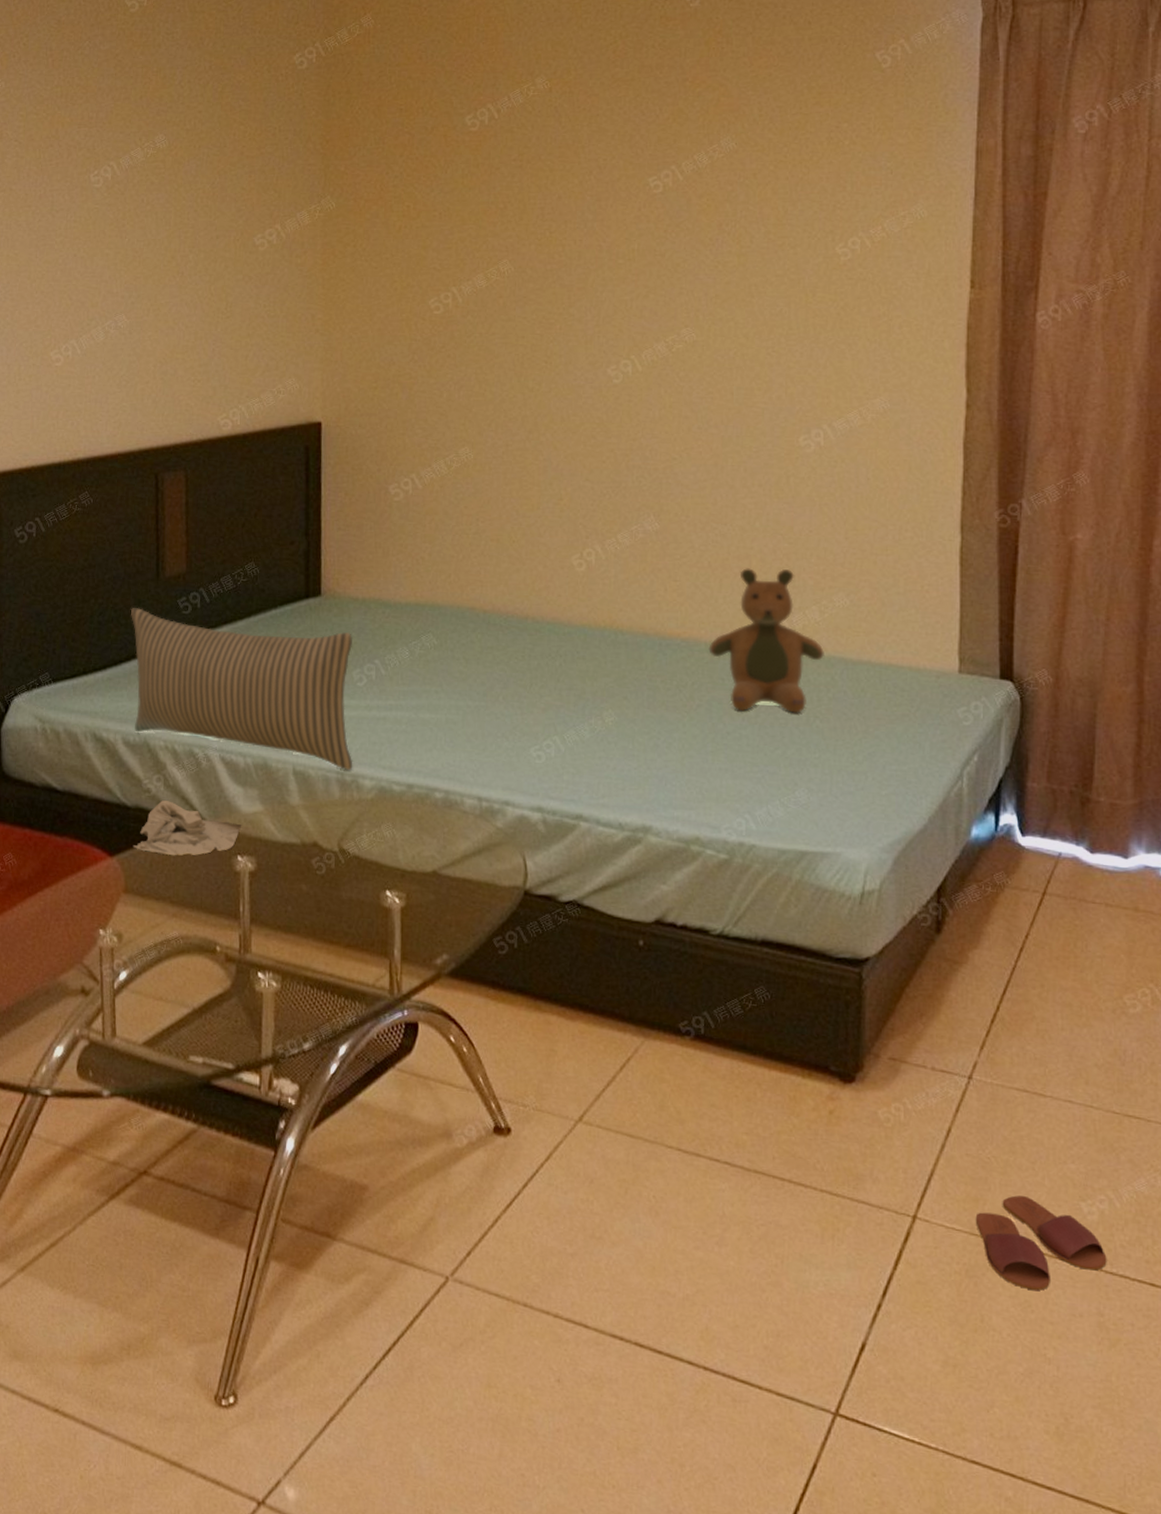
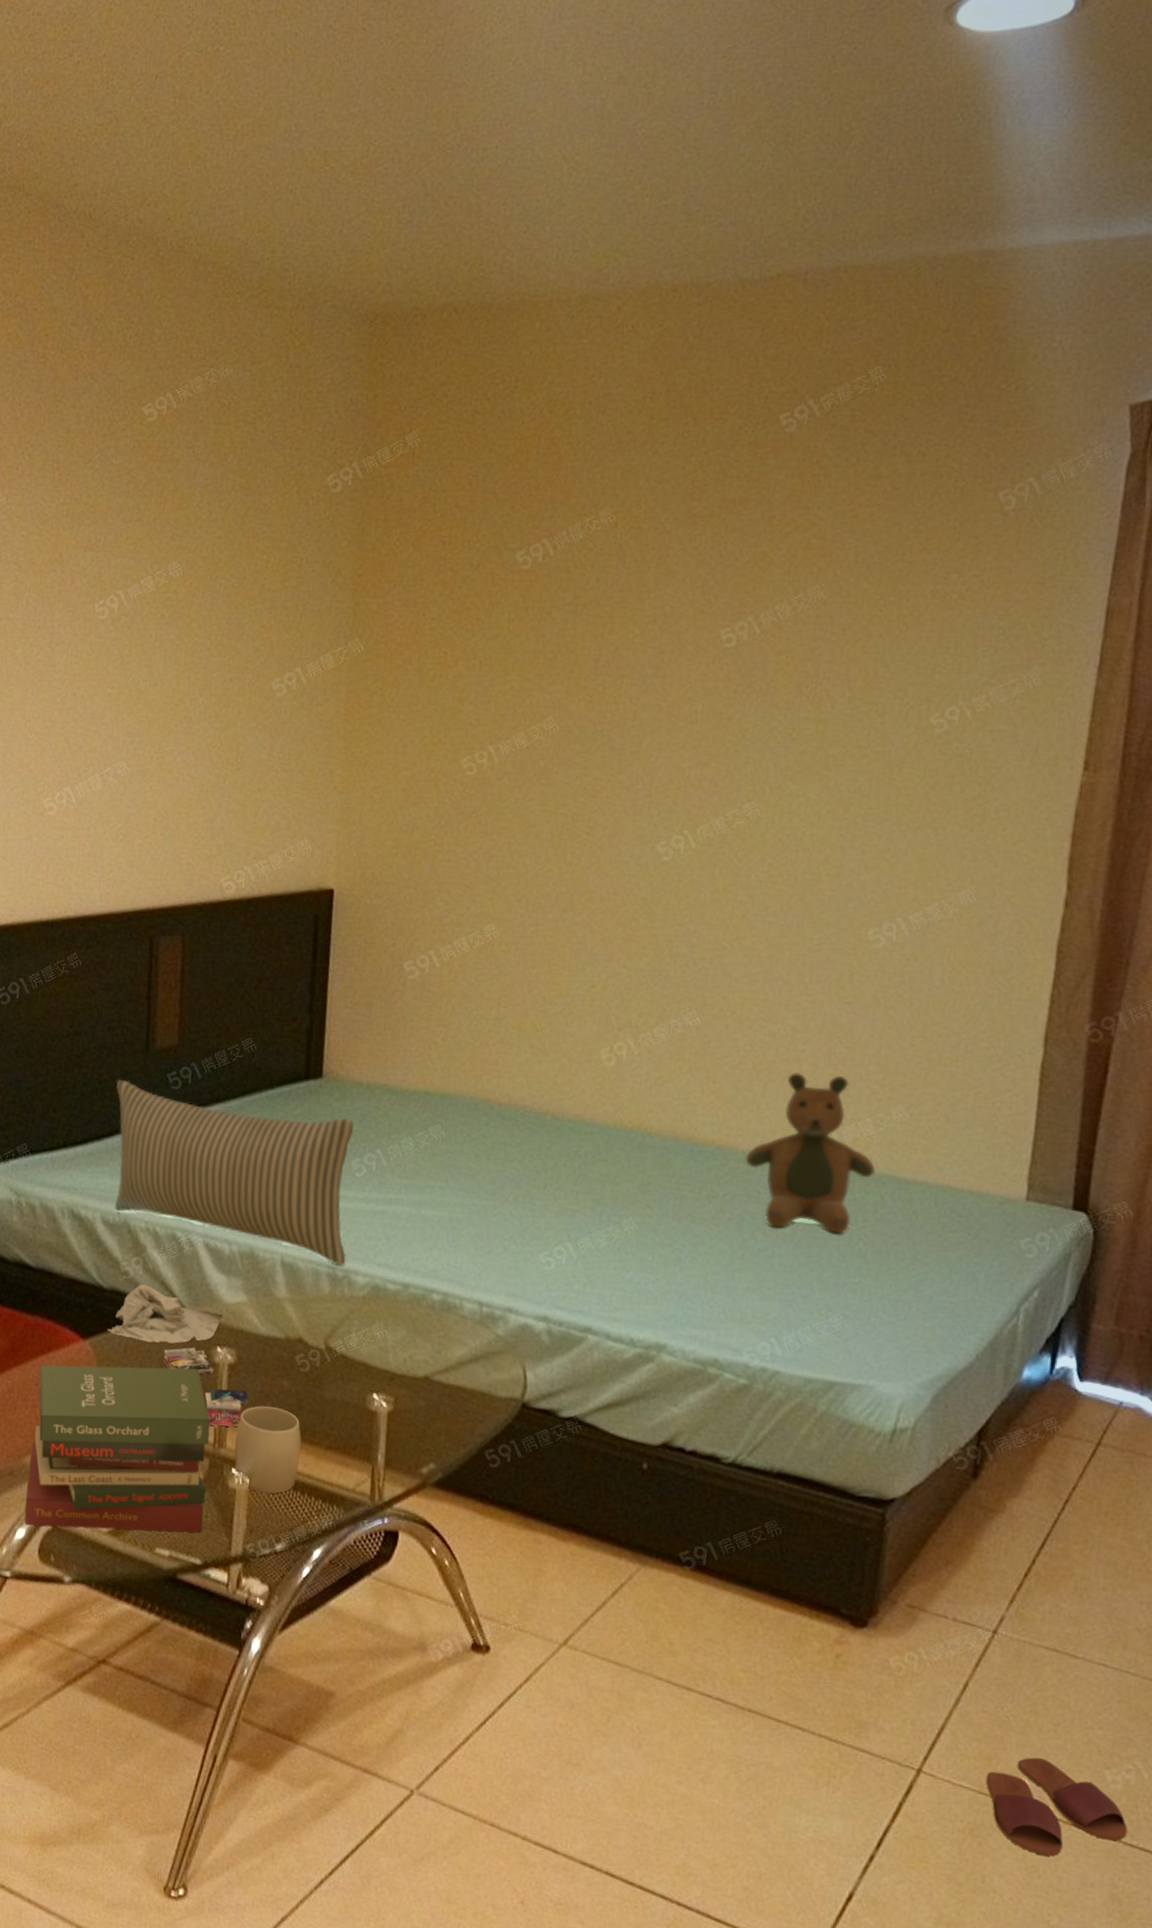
books: none [62,878,235,1043] -> present [24,1364,211,1533]
magazine: none [187,858,270,932] -> present [163,1347,249,1427]
mug: none [259,909,323,995] -> present [234,1406,302,1494]

